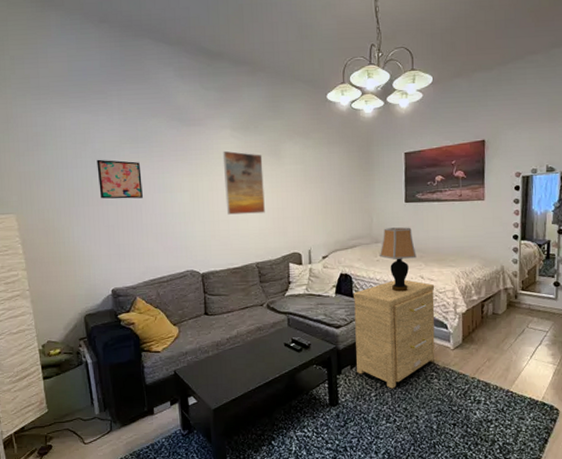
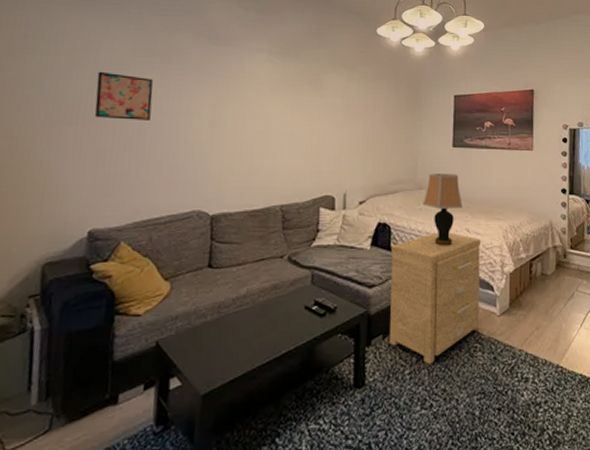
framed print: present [222,150,265,215] -> none [251,75,301,148]

